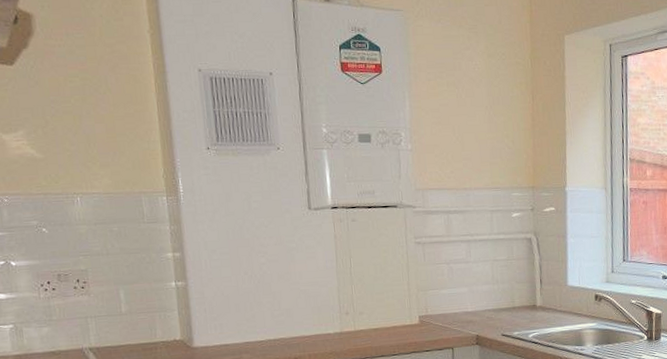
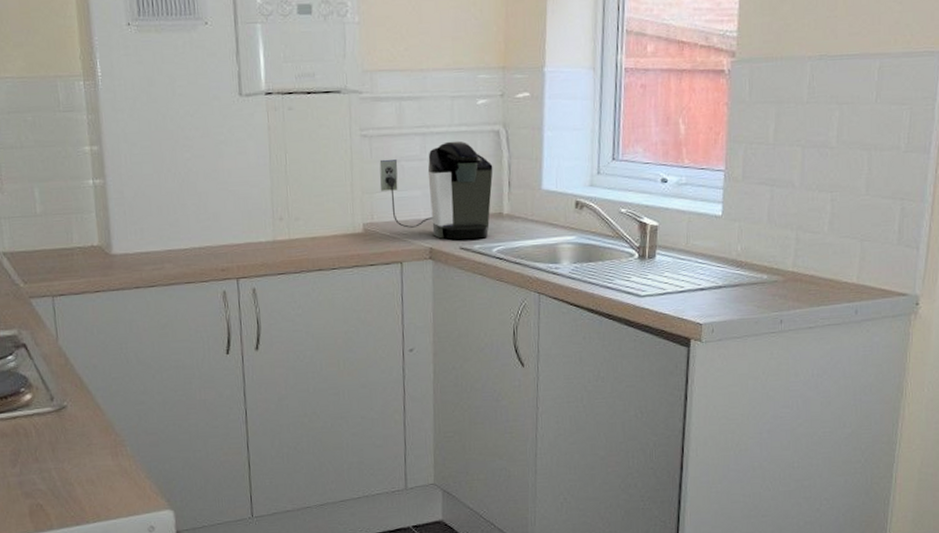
coffee maker: none [431,246,527,328] -> present [379,141,493,240]

